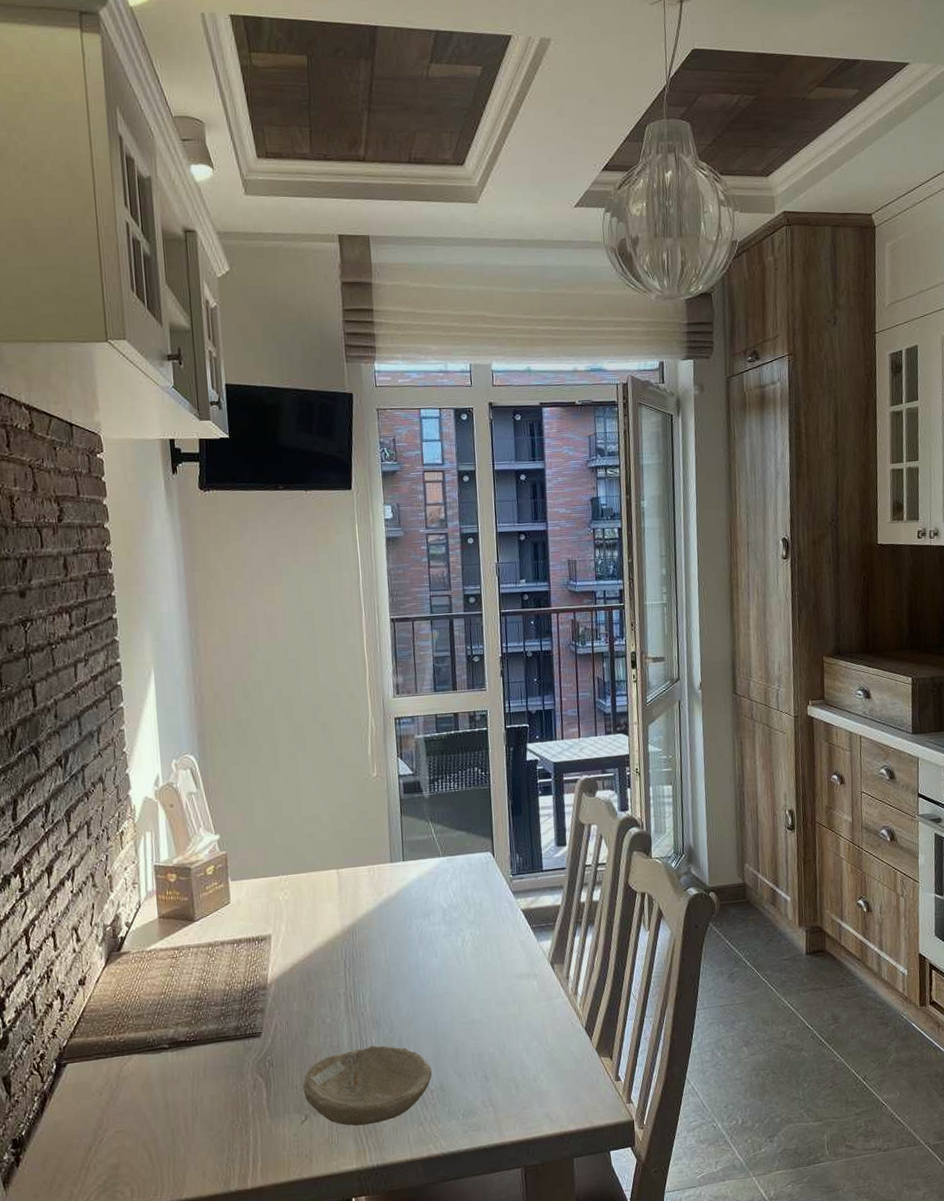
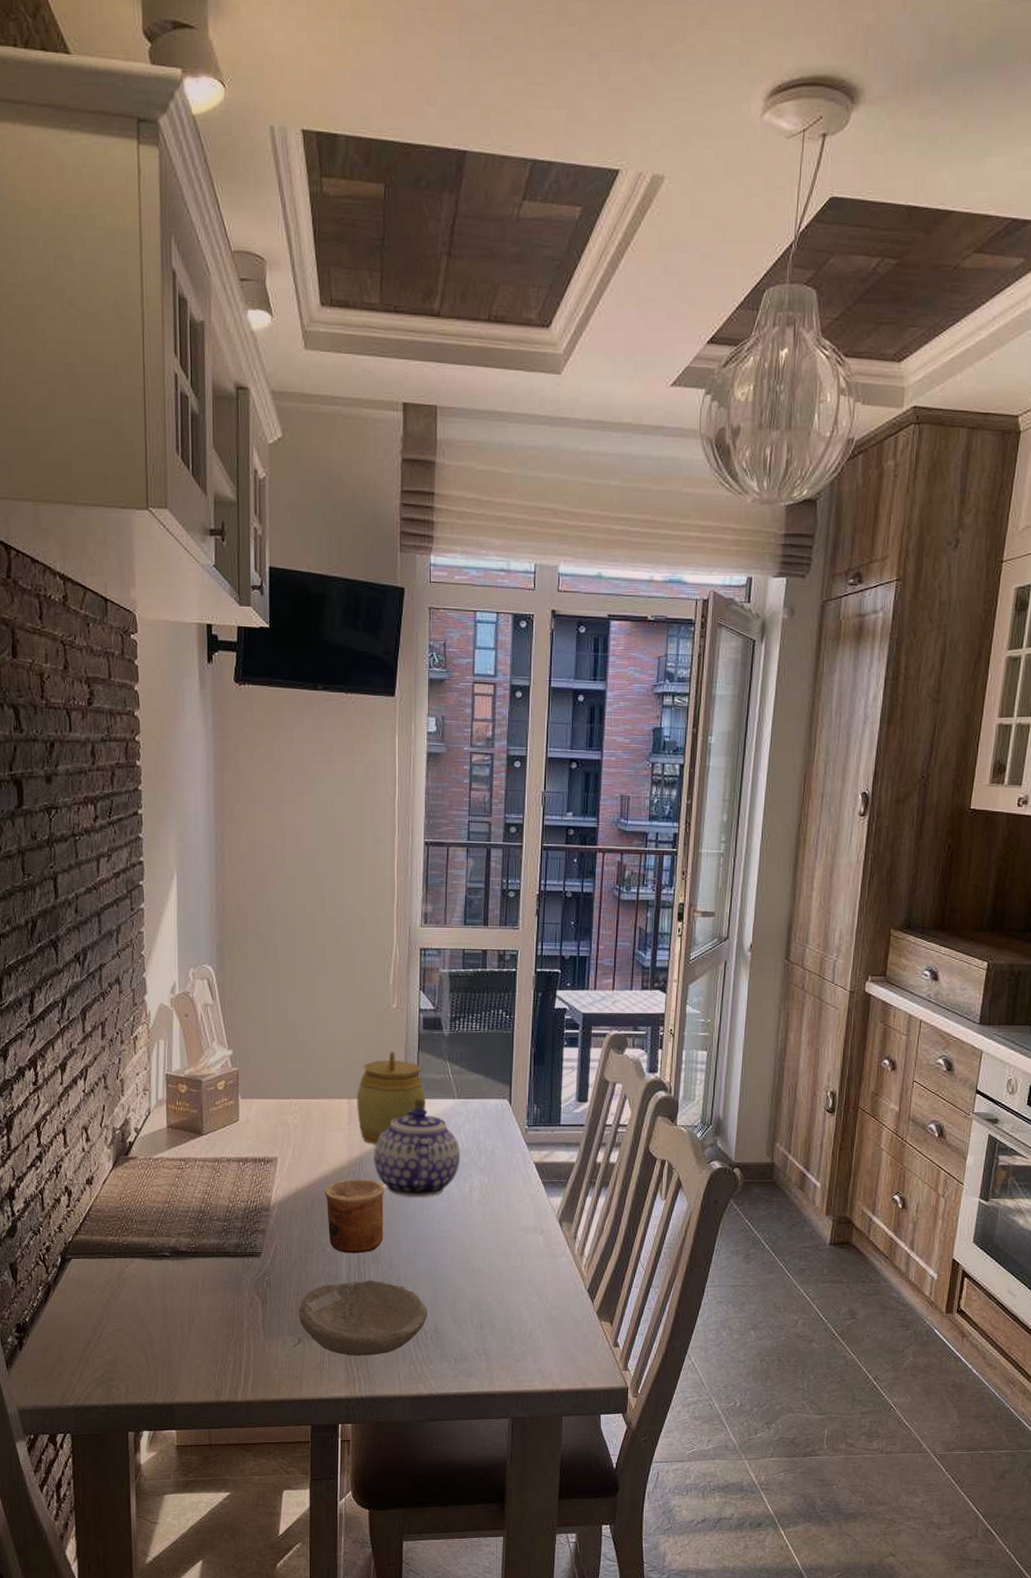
cup: none [320,945,382,1022] -> present [324,1179,385,1254]
jar: none [345,818,412,911] -> present [357,1051,425,1145]
teapot: none [366,869,451,959] -> present [374,1107,461,1198]

